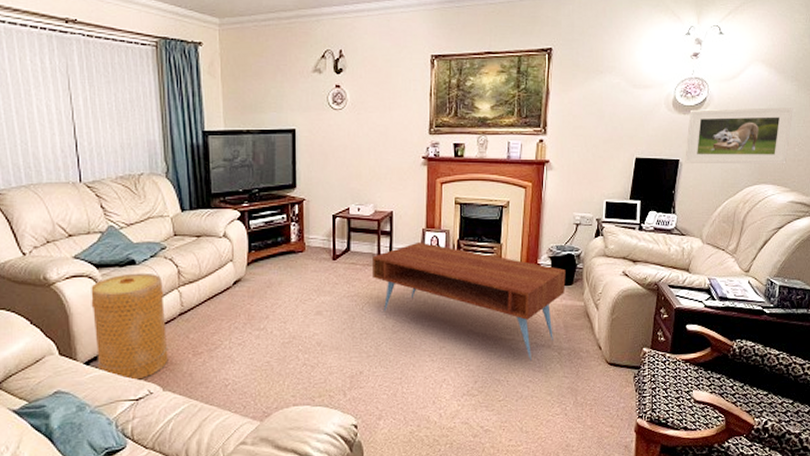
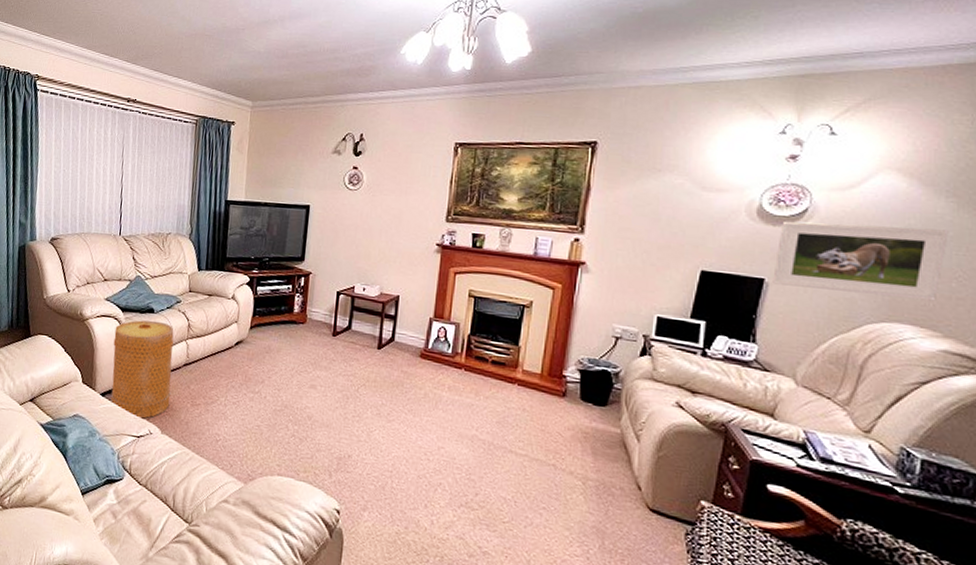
coffee table: present [373,241,566,362] -> none [372,330,599,486]

